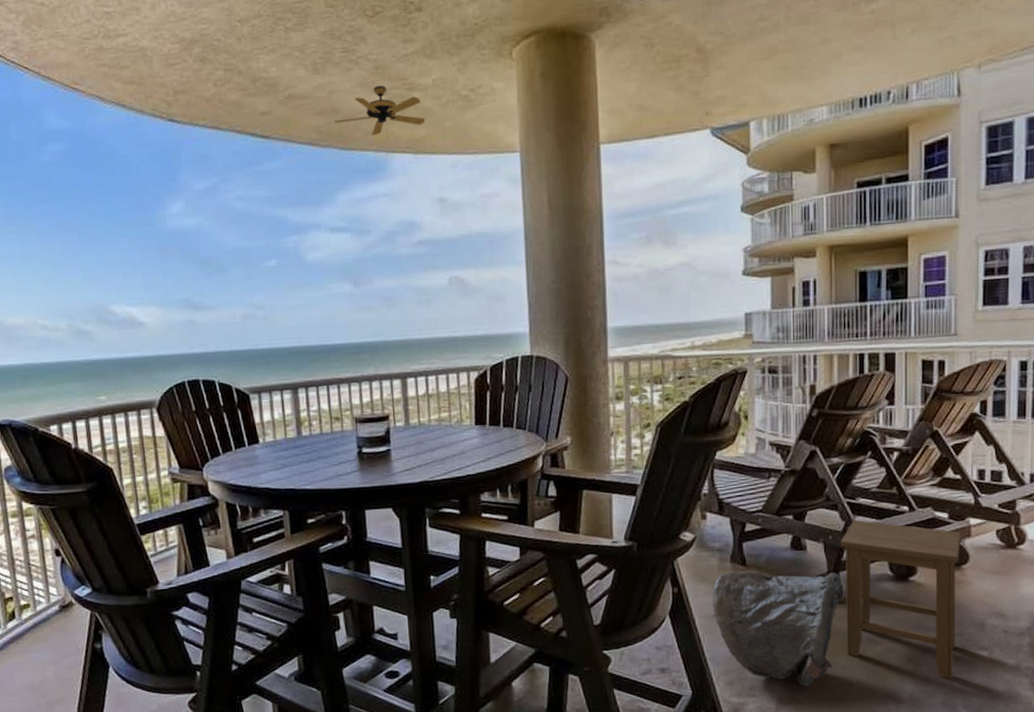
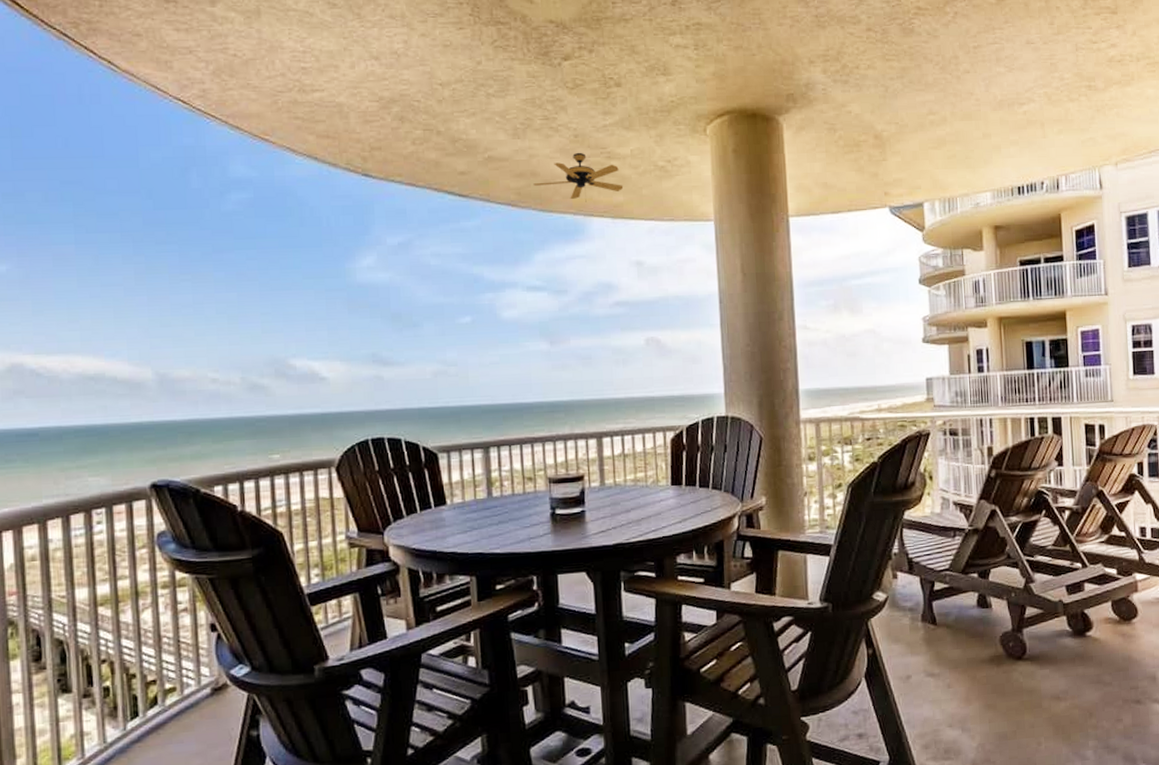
bag: present [712,570,843,686] -> none [905,629,1028,747]
stool: present [841,519,961,679] -> none [1022,576,1132,734]

